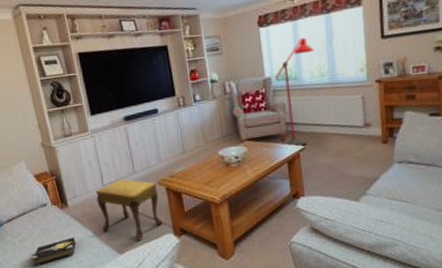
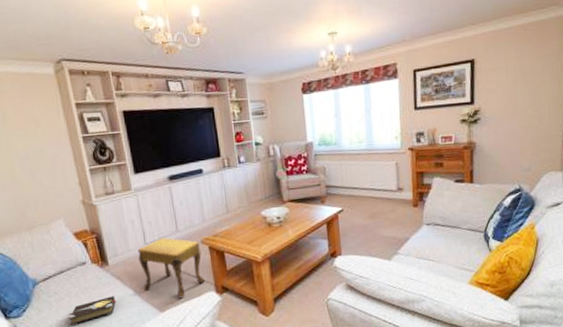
floor lamp: present [274,37,314,148] -> none [316,105,354,210]

